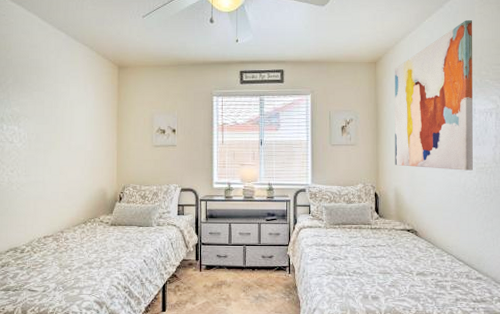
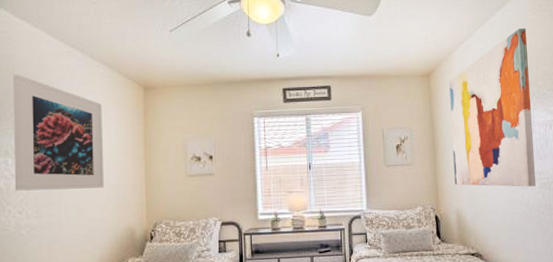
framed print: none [8,52,83,153] -> present [13,74,104,191]

